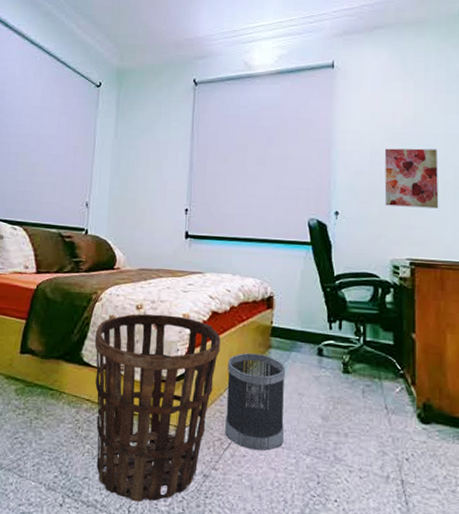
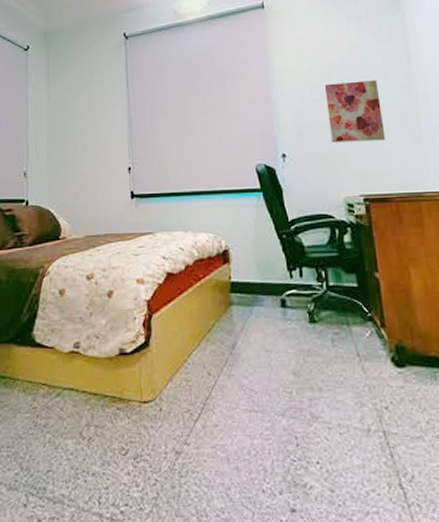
basket: present [94,313,221,503] -> none [45,282,179,491]
wastebasket: present [225,353,286,451] -> none [189,313,256,418]

